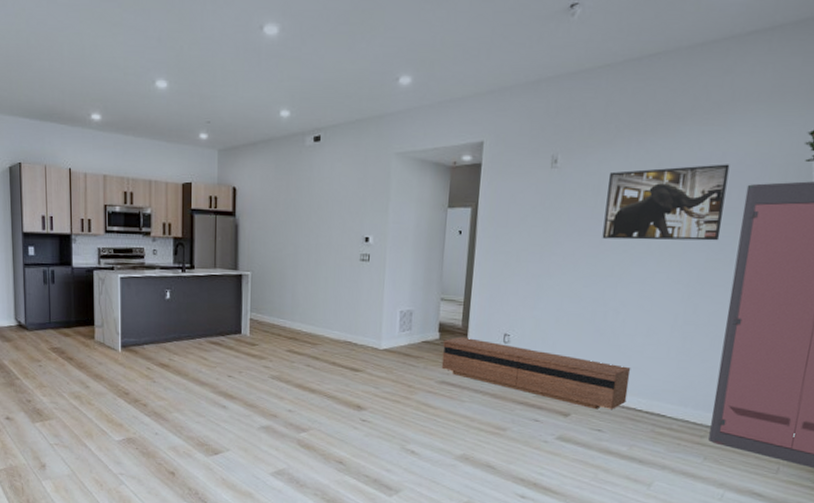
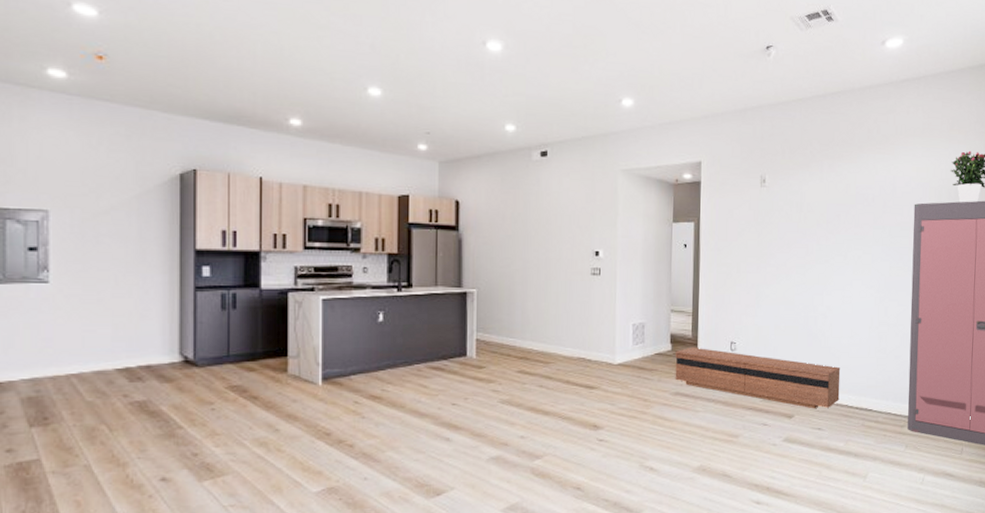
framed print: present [602,164,730,241] -> none [807,186,900,251]

